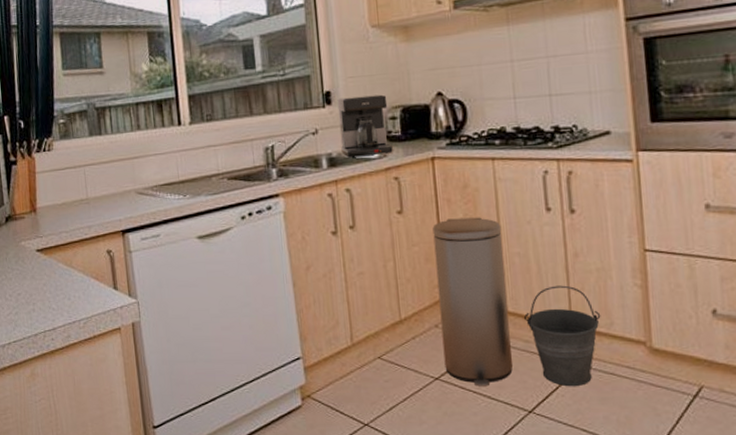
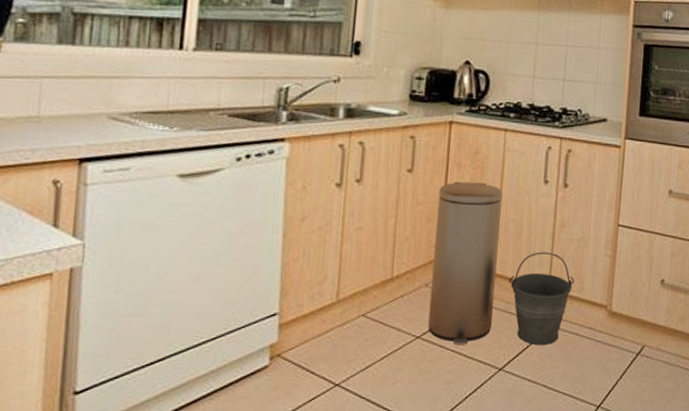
coffee maker: present [337,94,393,158] -> none [361,50,417,112]

